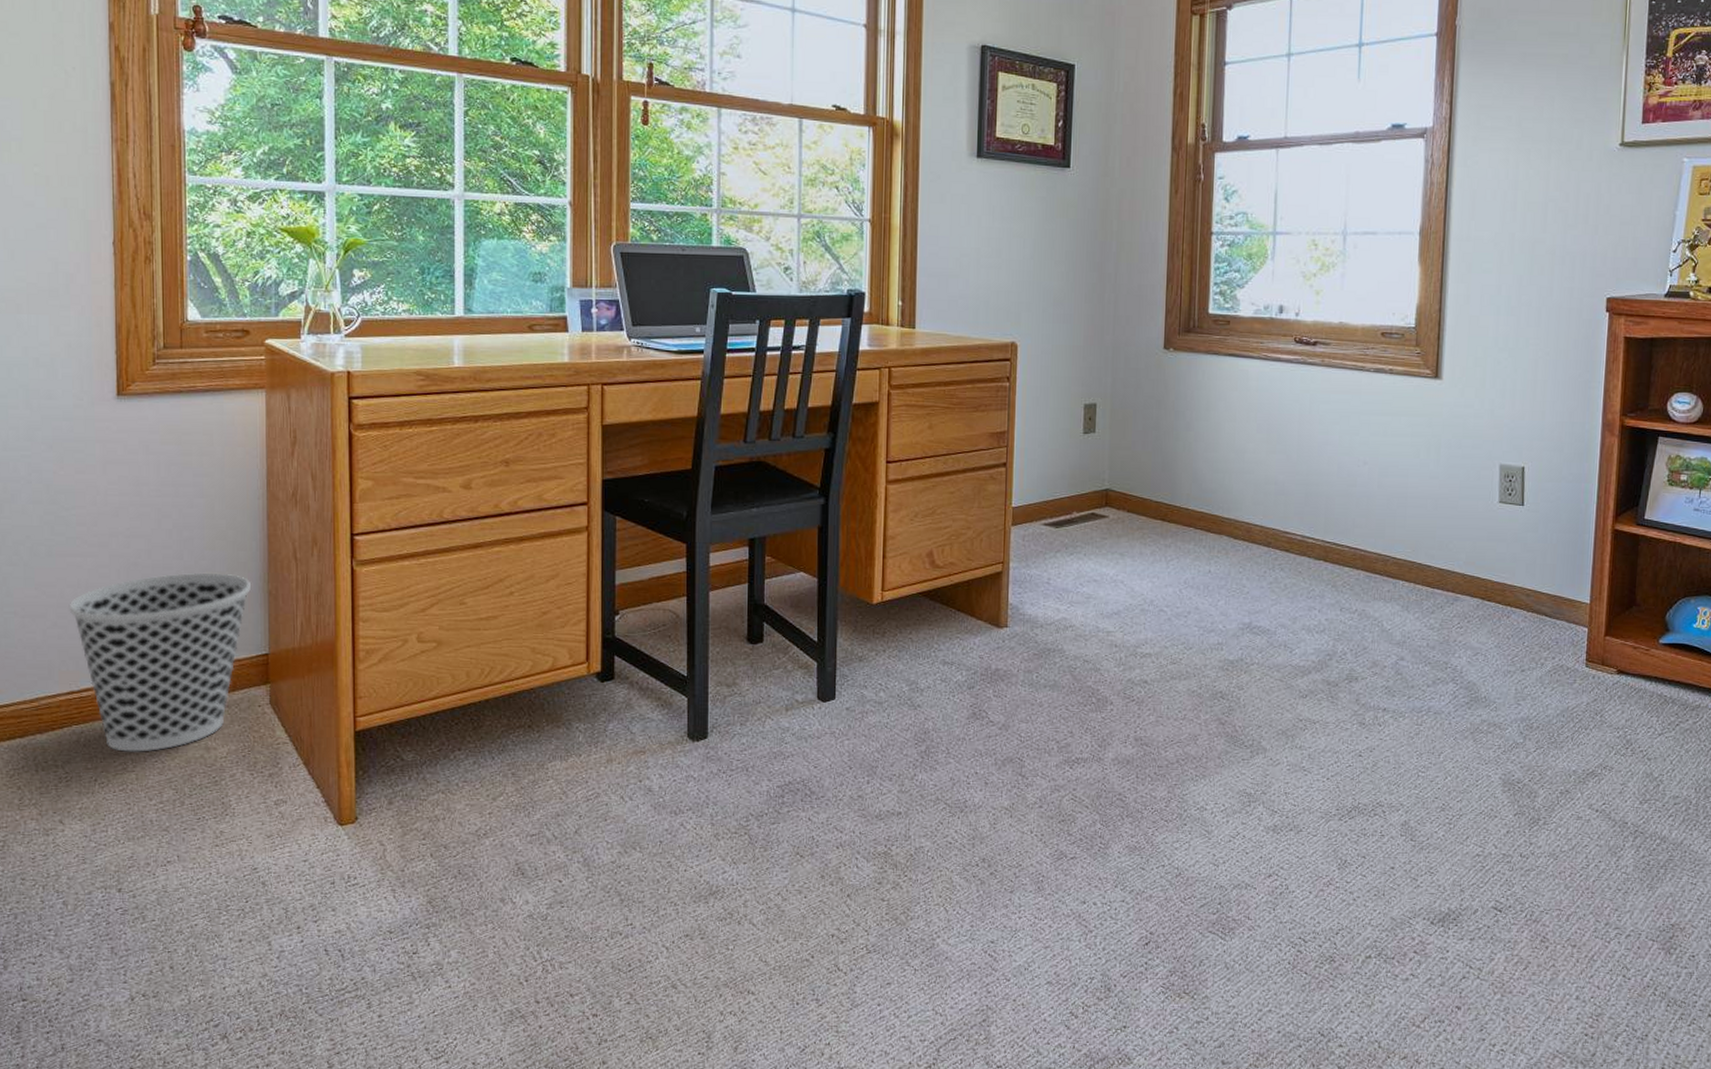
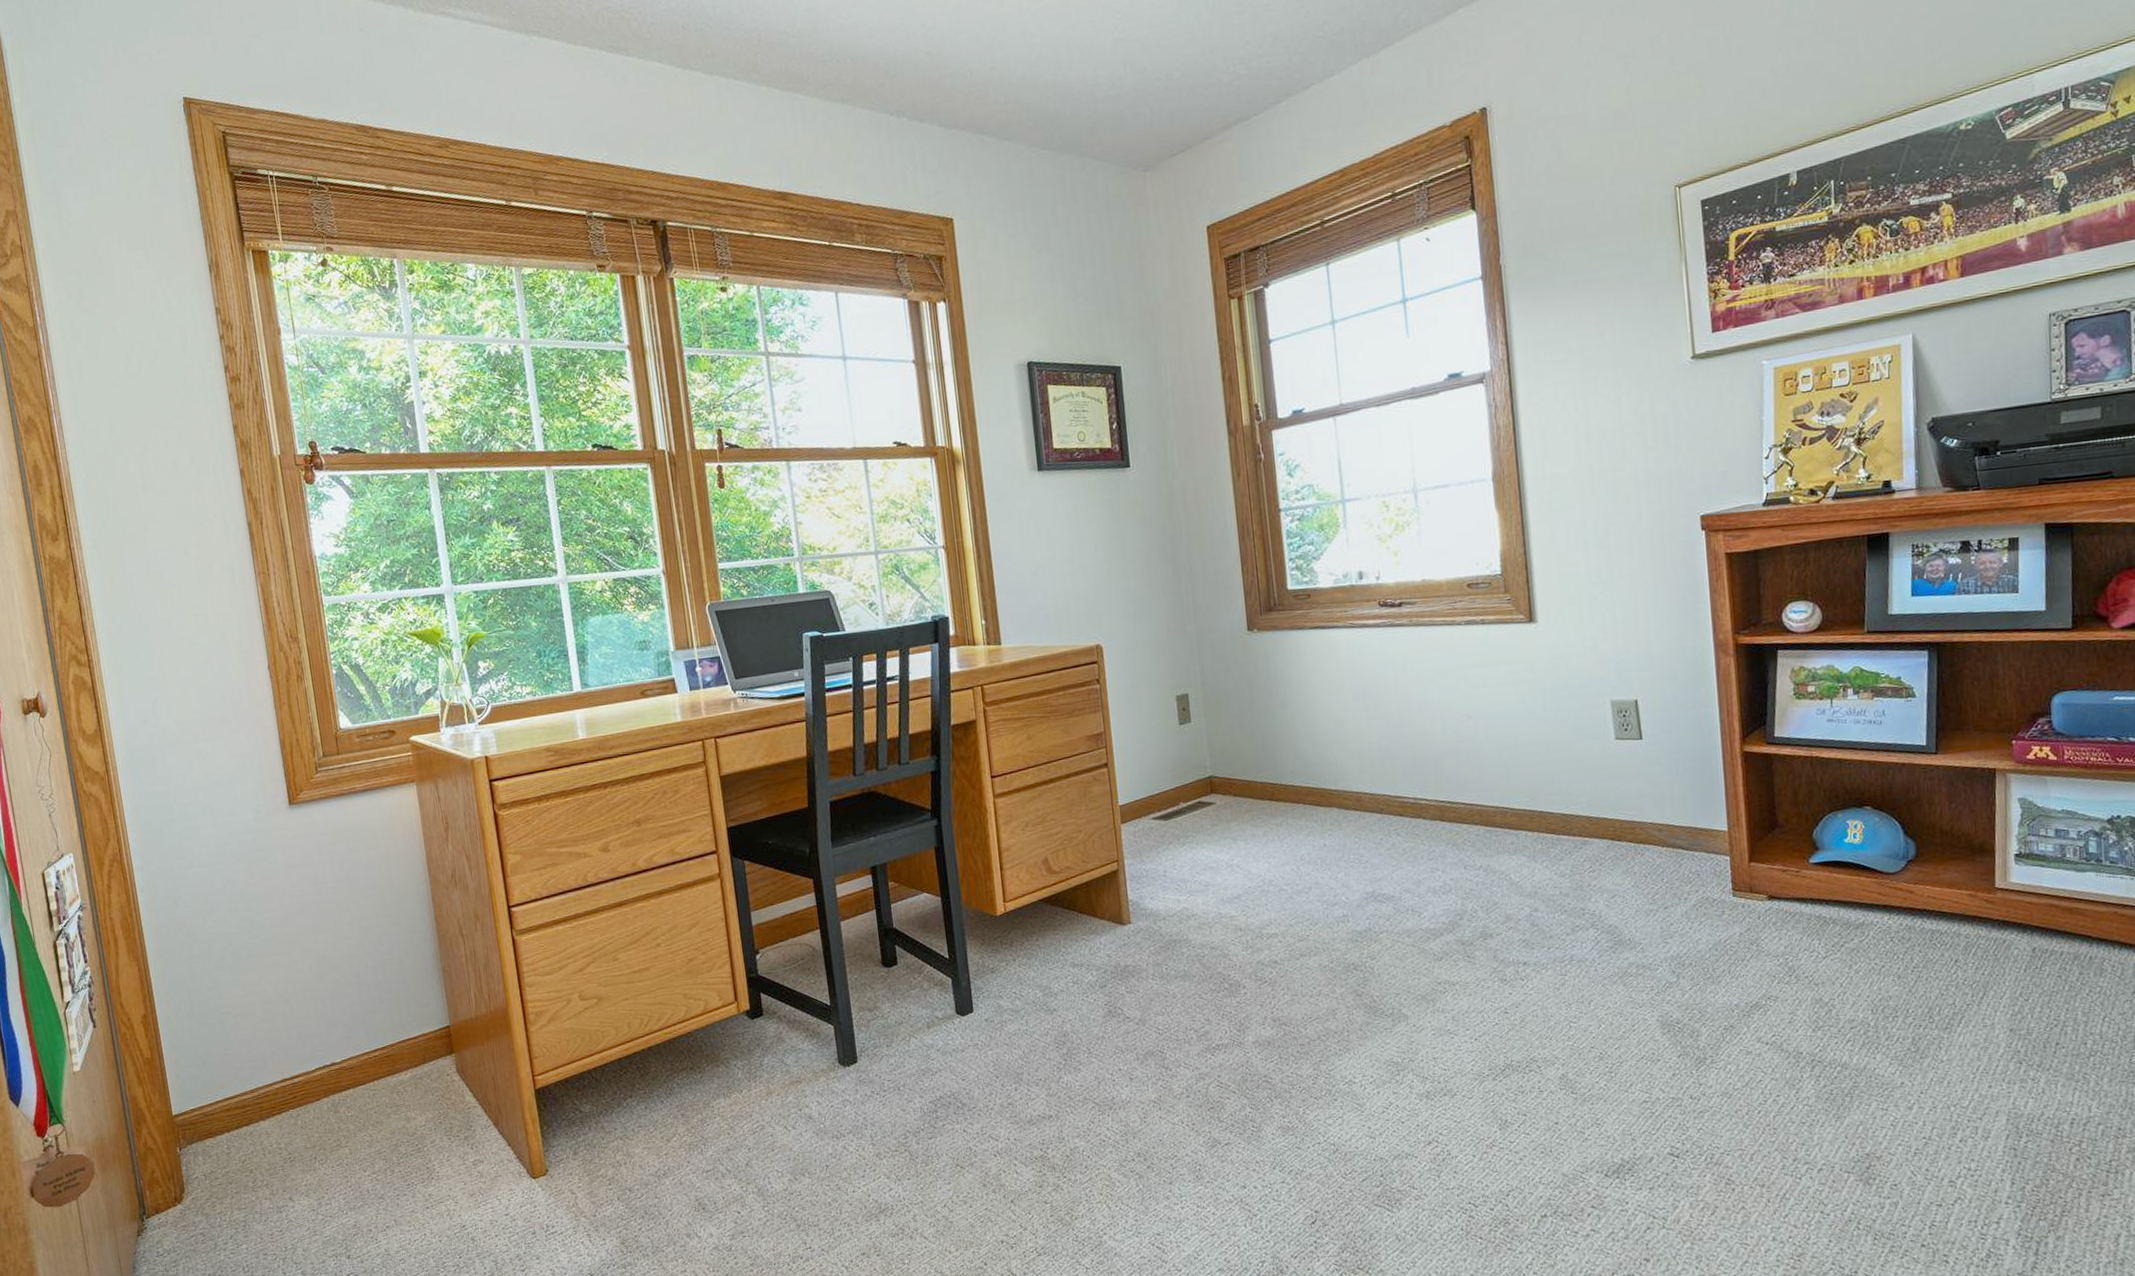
wastebasket: present [69,572,251,752] -> none [272,956,427,1130]

